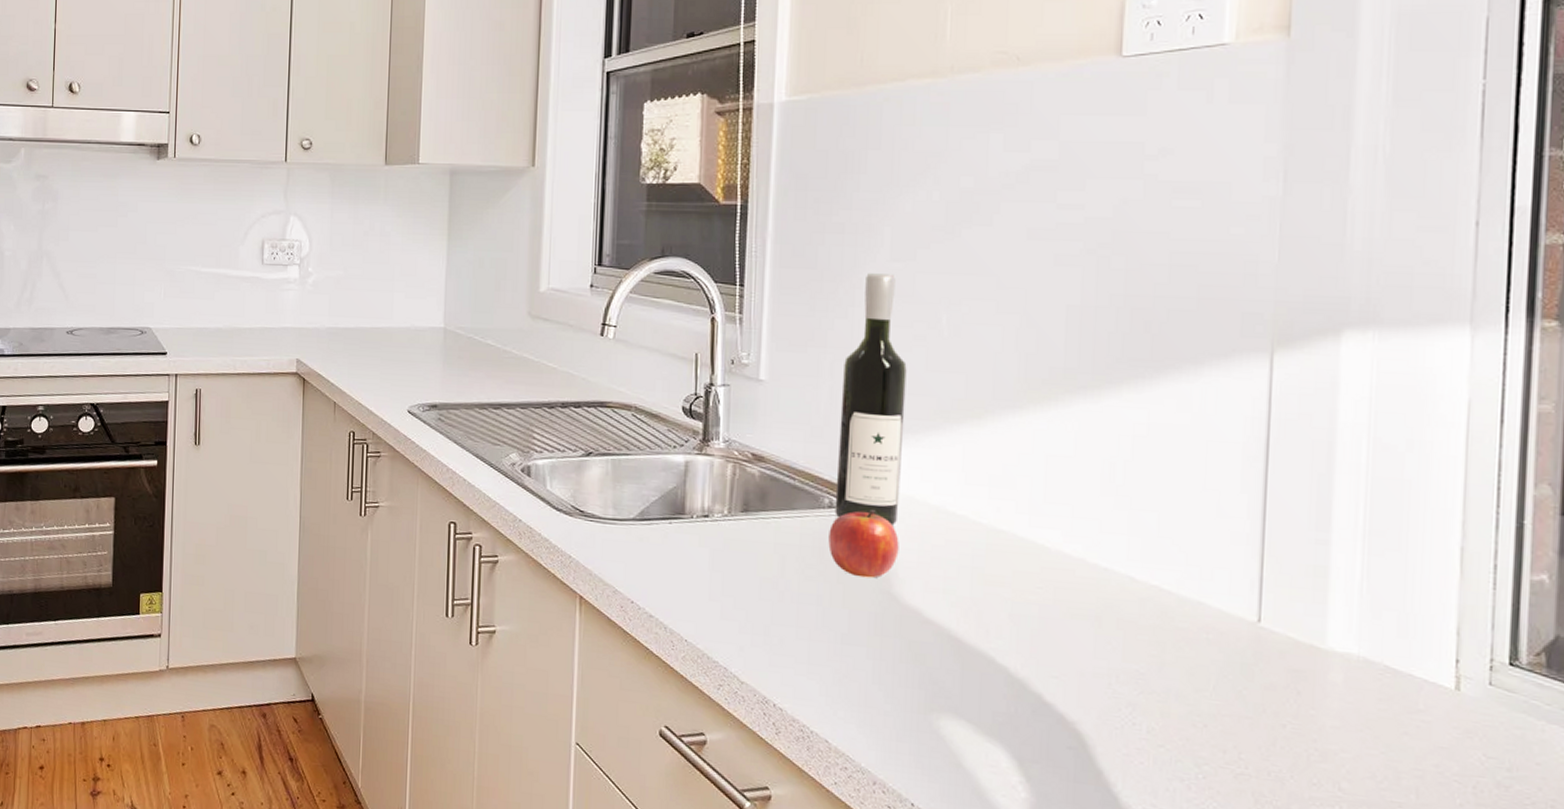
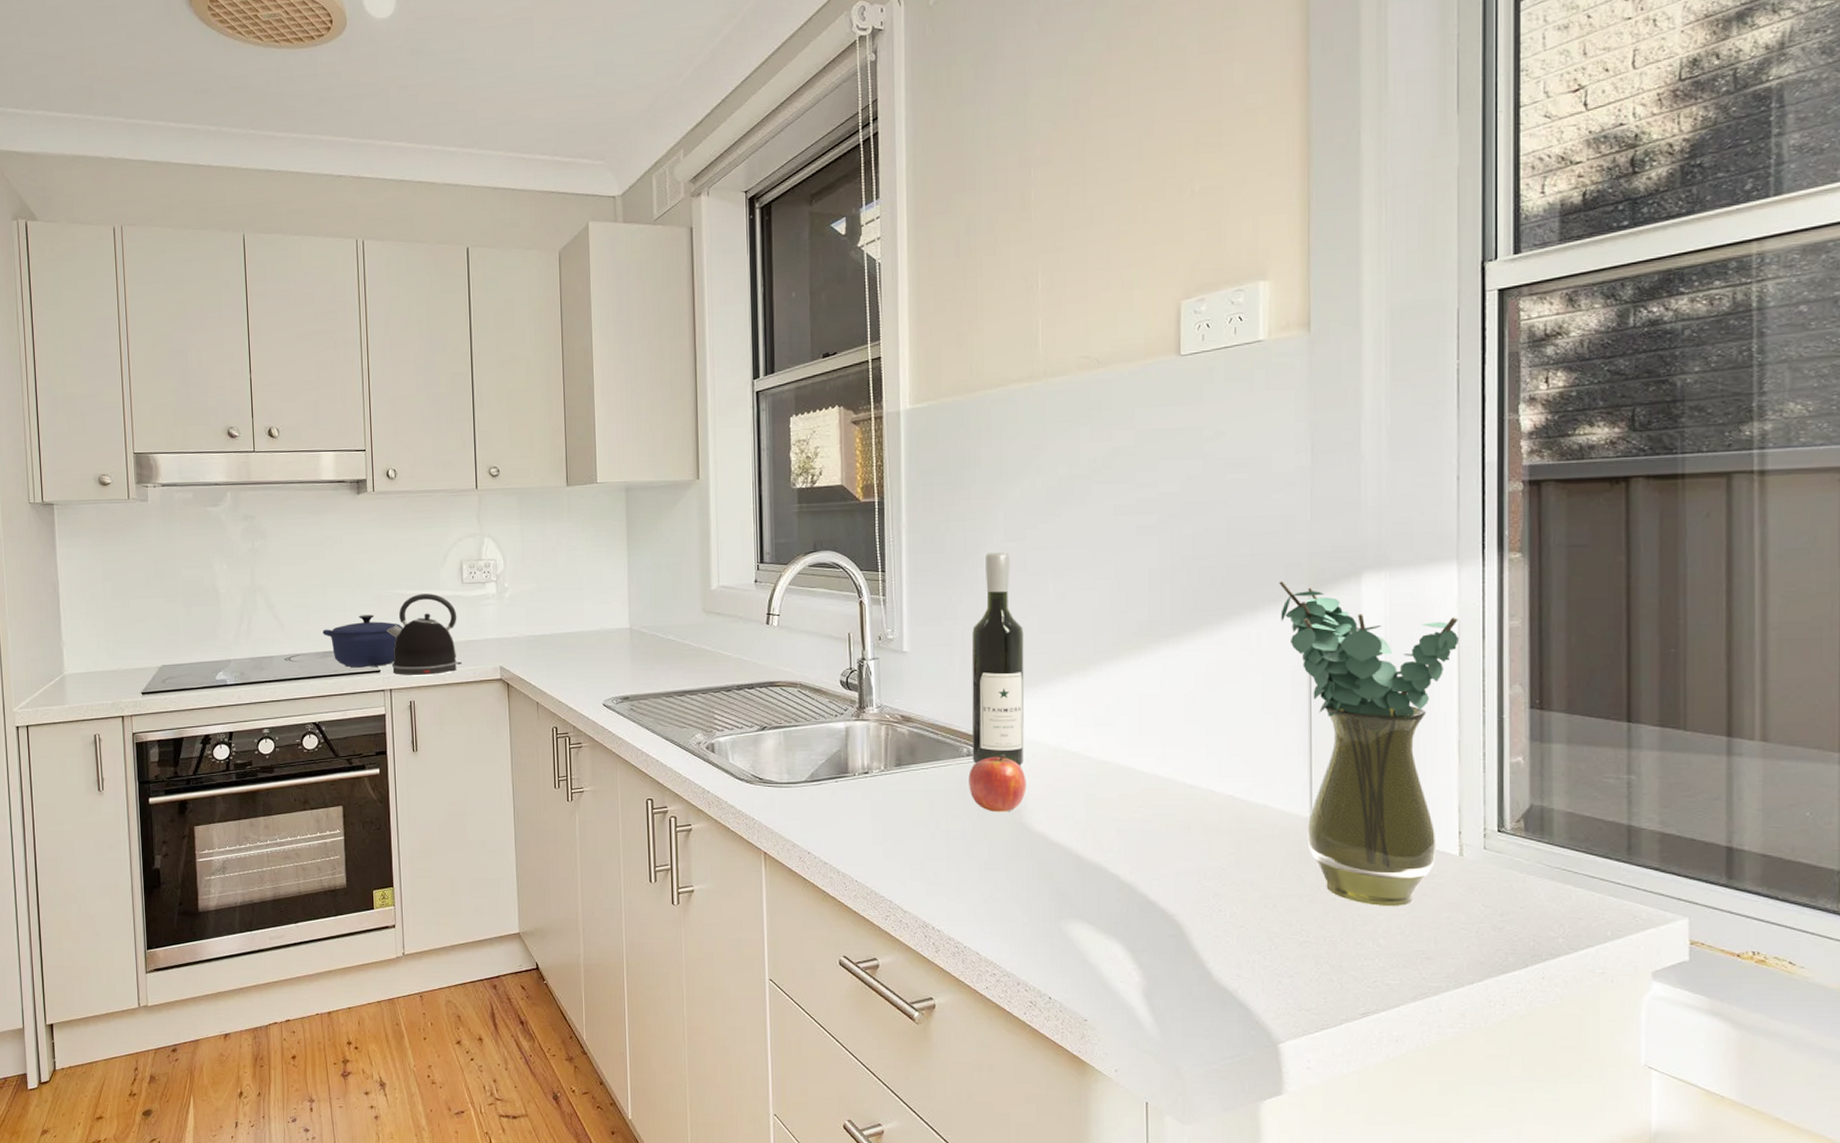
cooking pot: none [109,290,195,349] -> present [322,614,403,668]
kettle: none [176,272,256,363] -> present [386,593,463,676]
vase: none [1232,333,1469,744] -> present [1279,581,1458,906]

